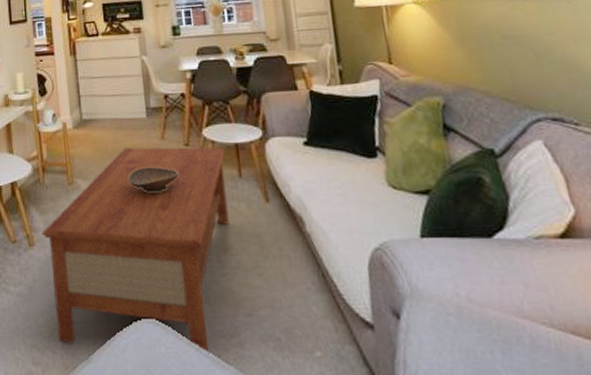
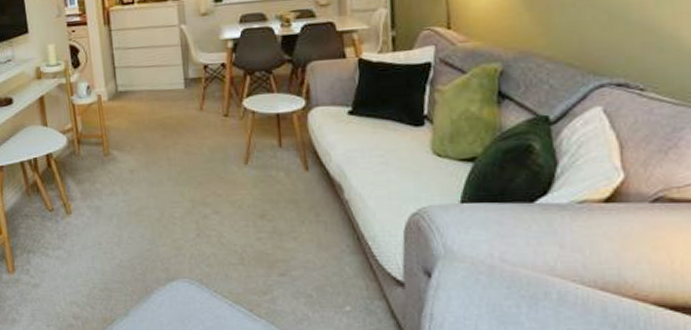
coffee table: present [41,147,230,354] -> none [78,117,267,309]
decorative bowl: present [127,166,179,193] -> none [164,137,217,163]

